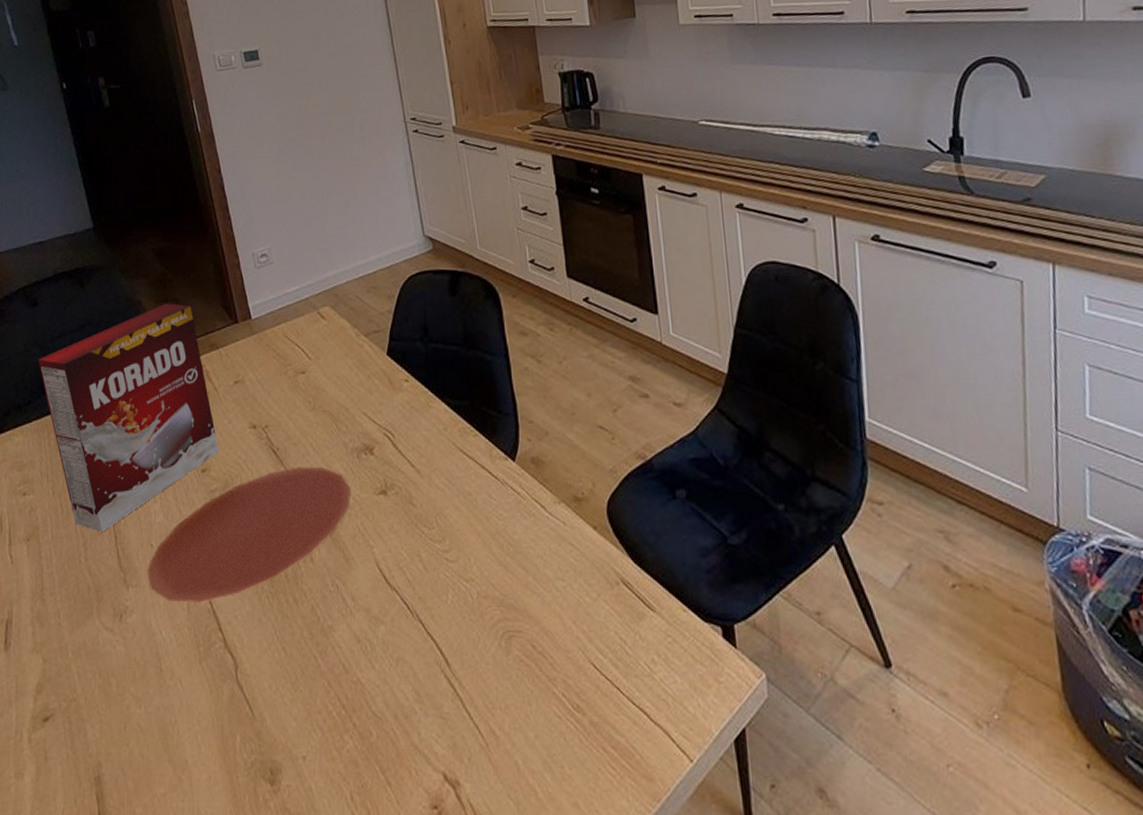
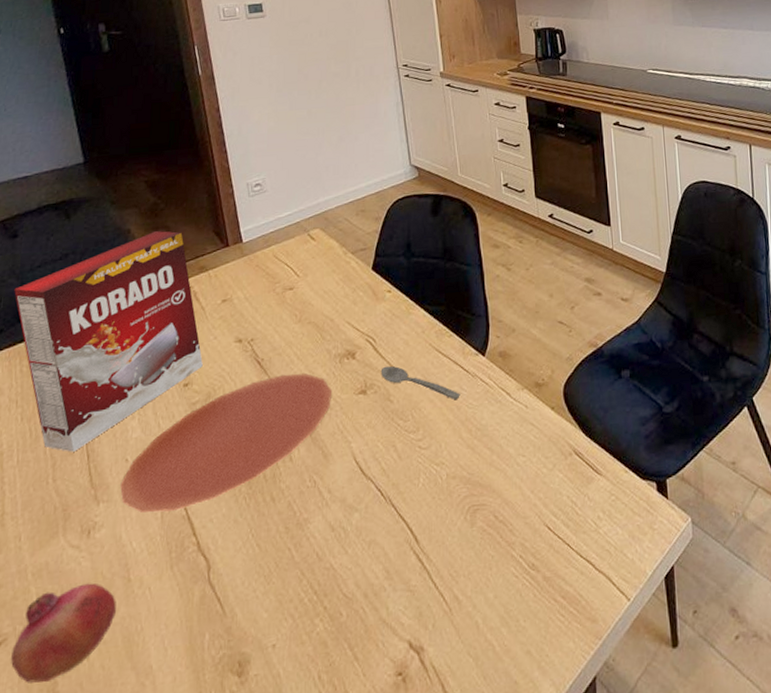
fruit: none [58,668,150,762] -> present [10,583,116,683]
spoon: none [401,465,489,508] -> present [380,365,460,399]

